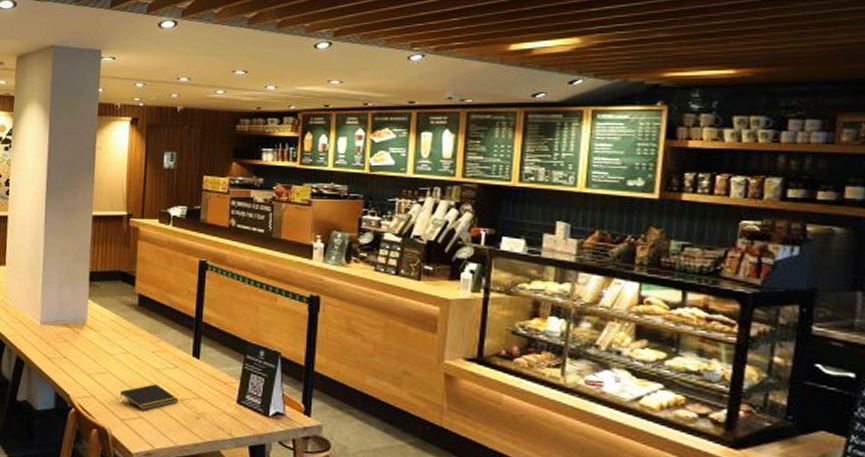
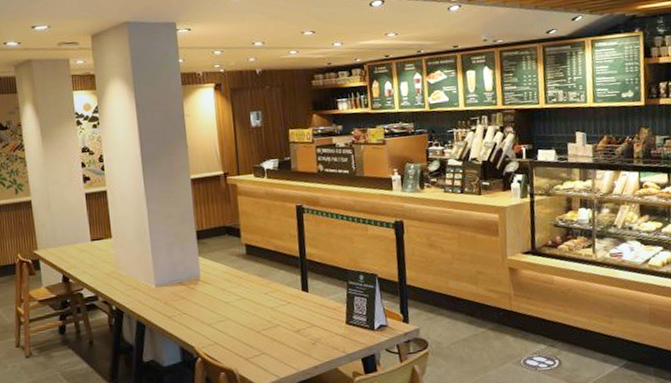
notepad: present [119,384,179,410] -> none [241,321,296,347]

